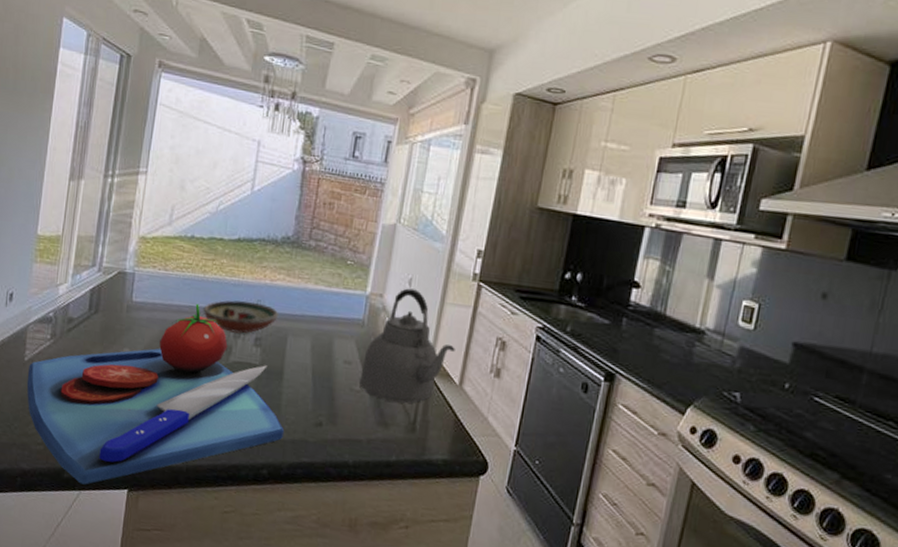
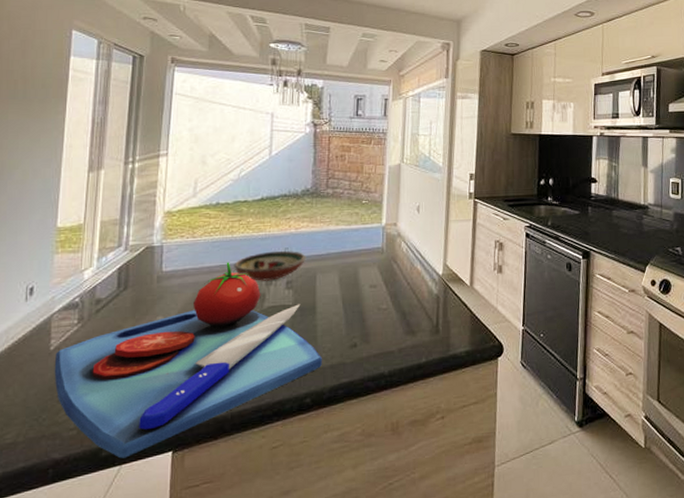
kettle: present [360,288,455,404] -> none [386,214,463,312]

